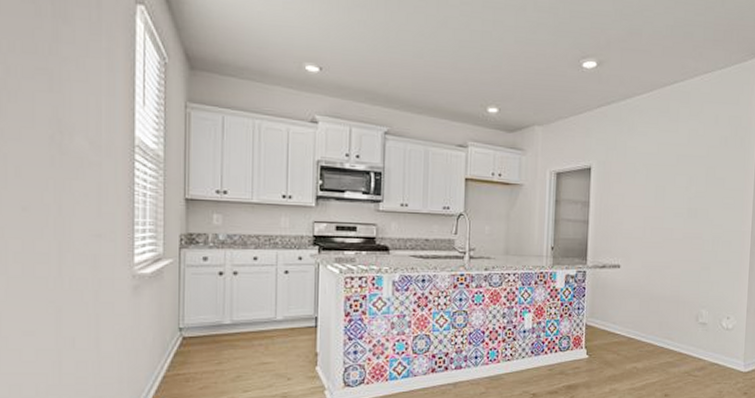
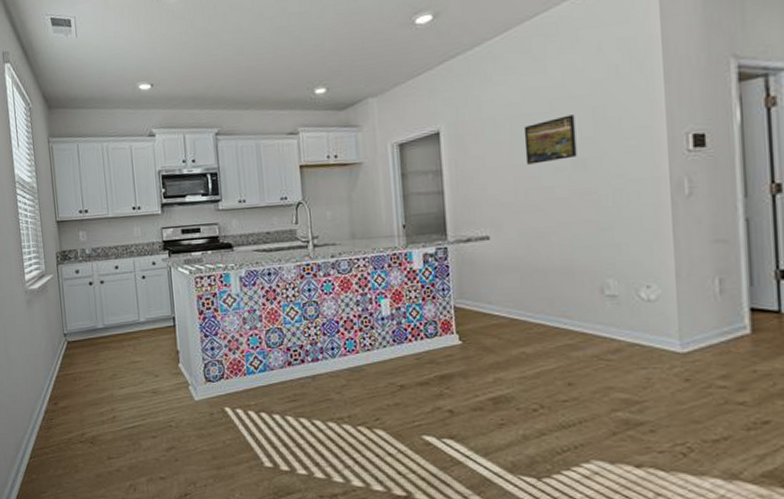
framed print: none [654,171,694,208] -> present [523,114,577,165]

